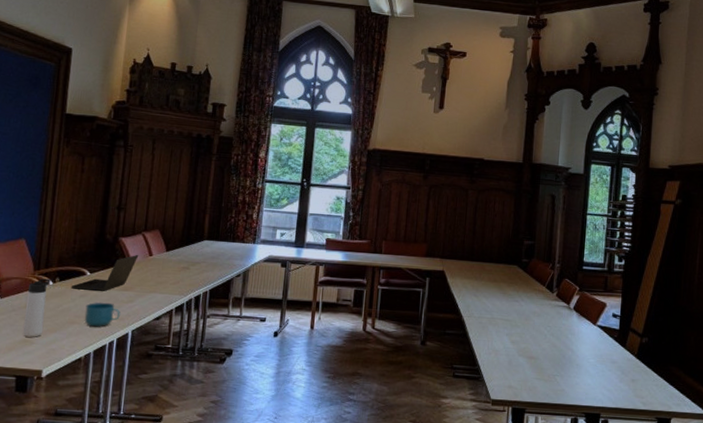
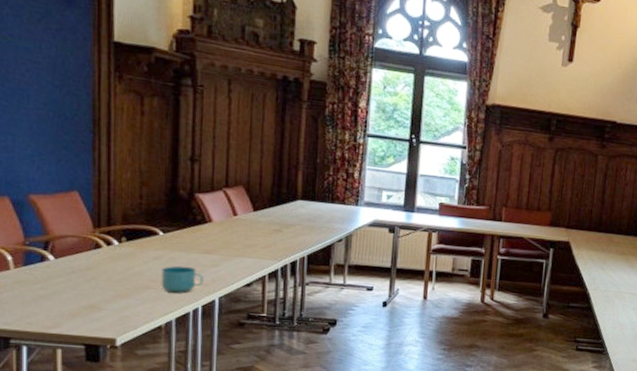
thermos bottle: present [22,278,51,338] -> none [87,237,115,304]
laptop: present [71,254,139,291] -> none [141,213,221,254]

